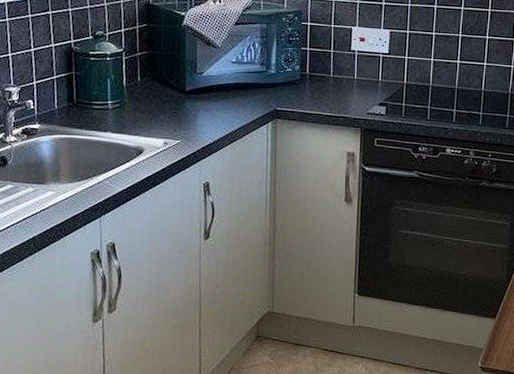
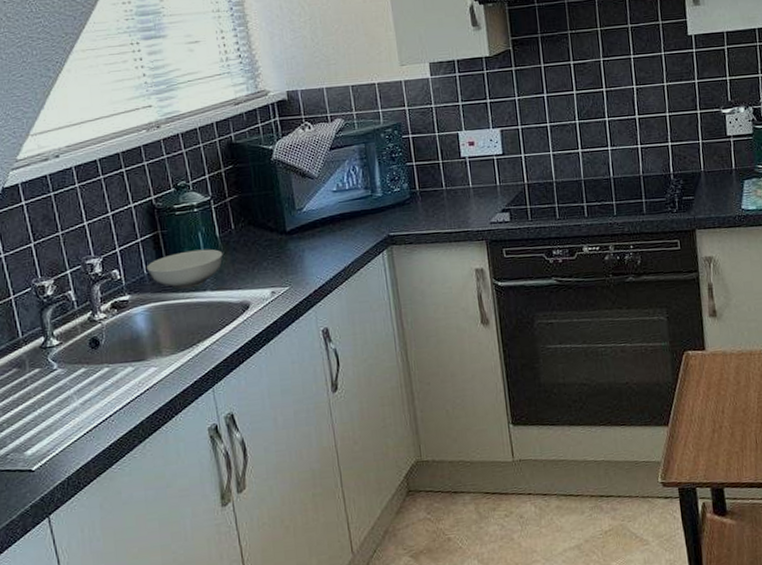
bowl: none [57,94,127,127] -> present [146,249,223,289]

